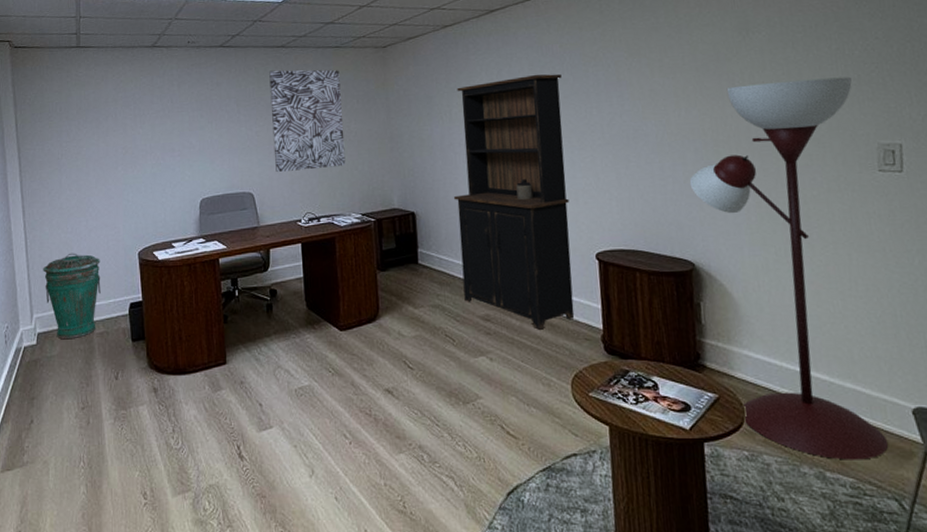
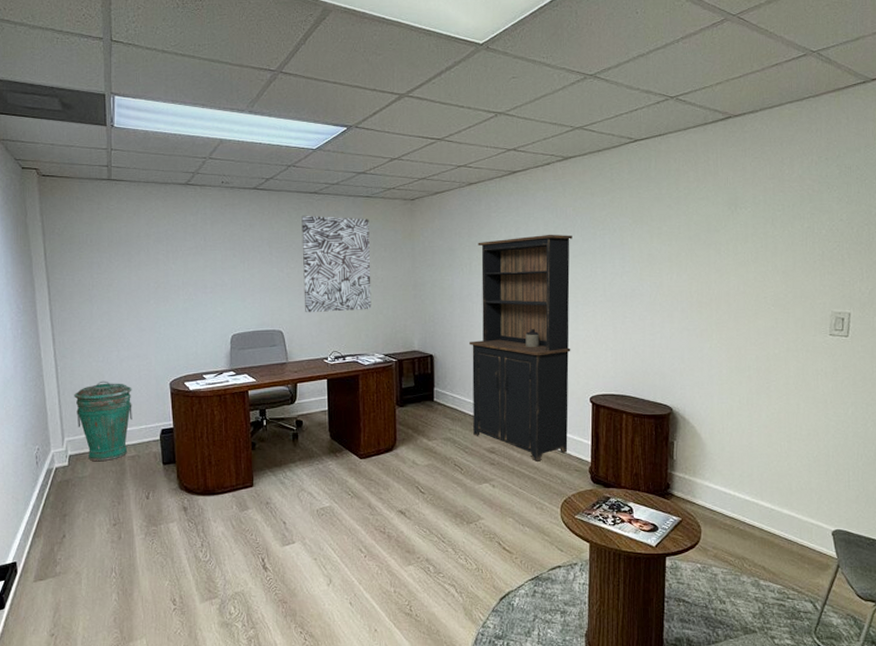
floor lamp: present [689,76,889,460] -> none [674,252,817,571]

